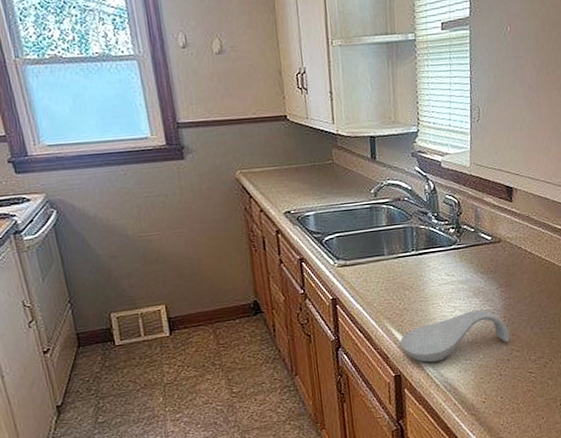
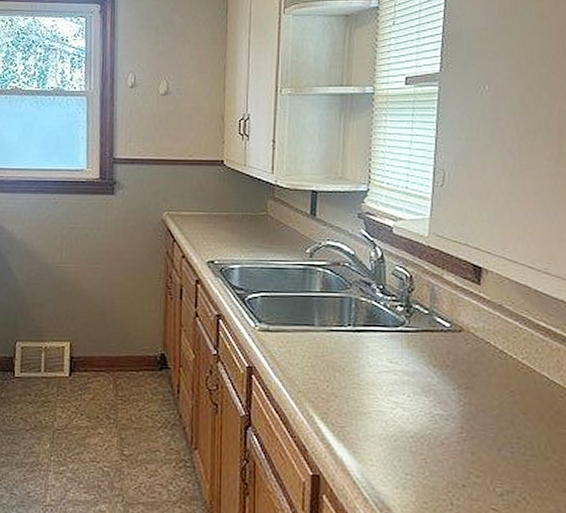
spoon rest: present [400,310,510,363] -> none [323,412,467,469]

